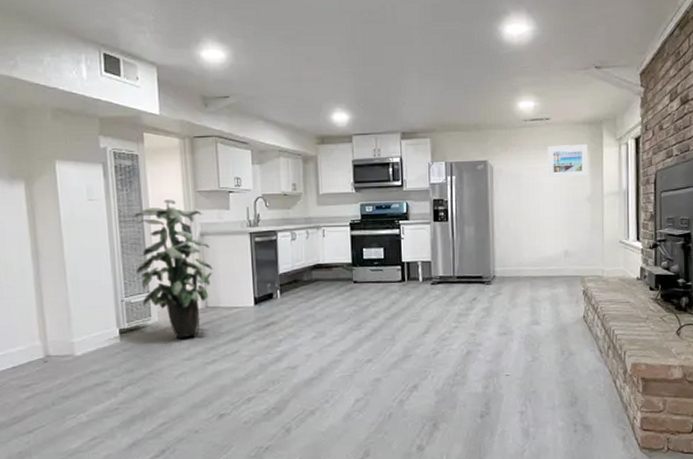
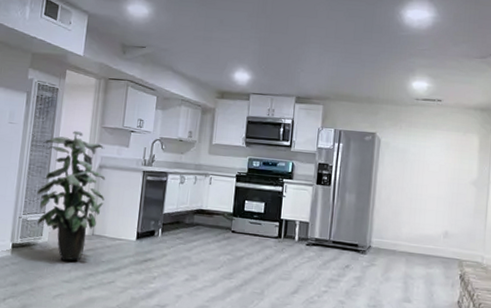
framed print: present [548,144,588,179] -> none [435,126,478,161]

